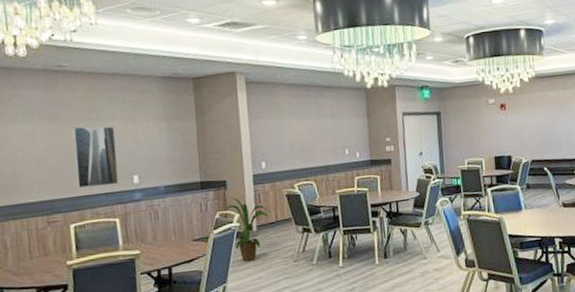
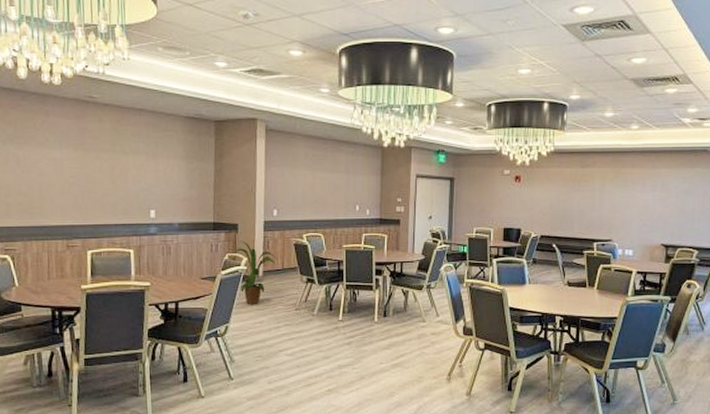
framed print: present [73,126,119,188] -> none [97,157,137,217]

